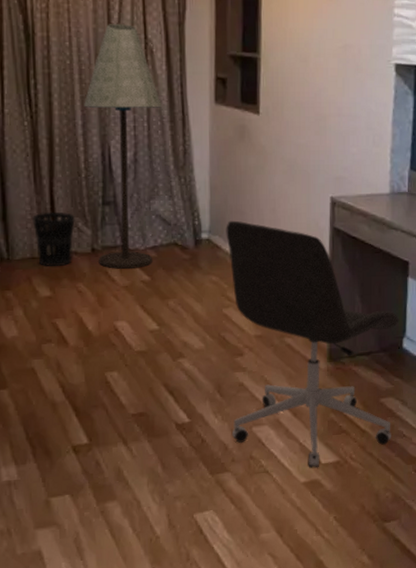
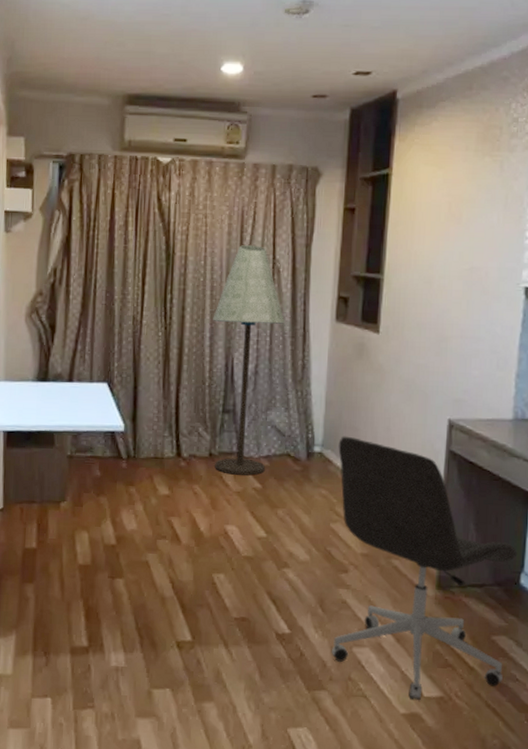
wastebasket: present [32,211,75,266] -> none [158,415,196,467]

